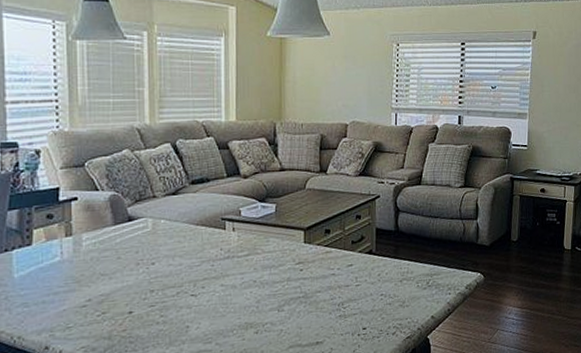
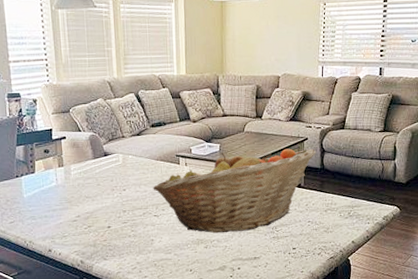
fruit basket: none [190,207,390,315] -> present [153,148,316,234]

